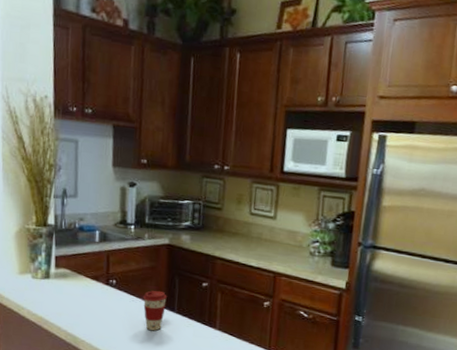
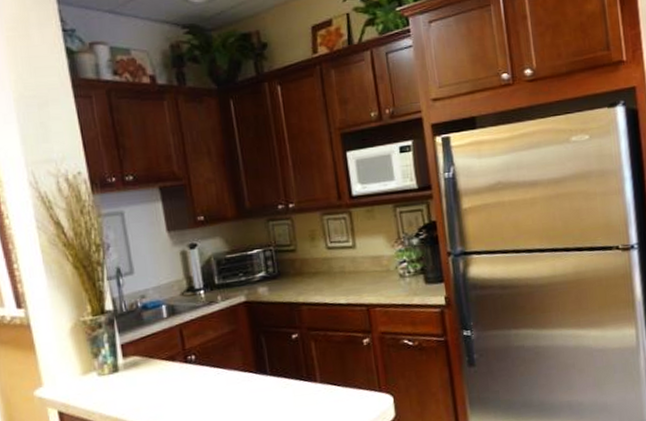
coffee cup: present [143,290,167,331] -> none [229,355,257,403]

